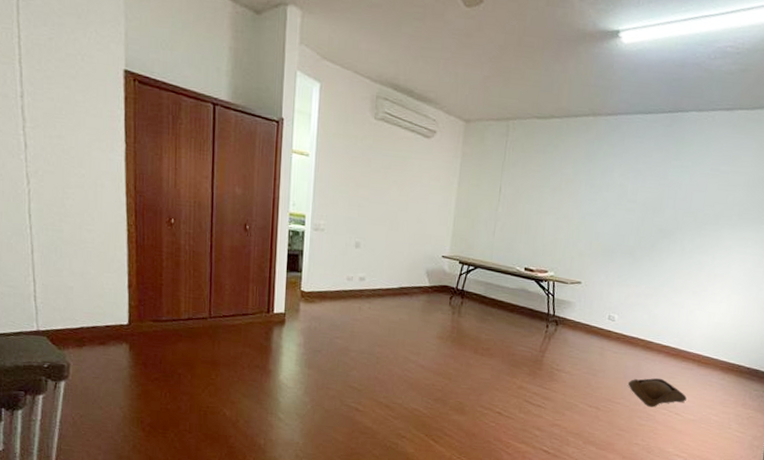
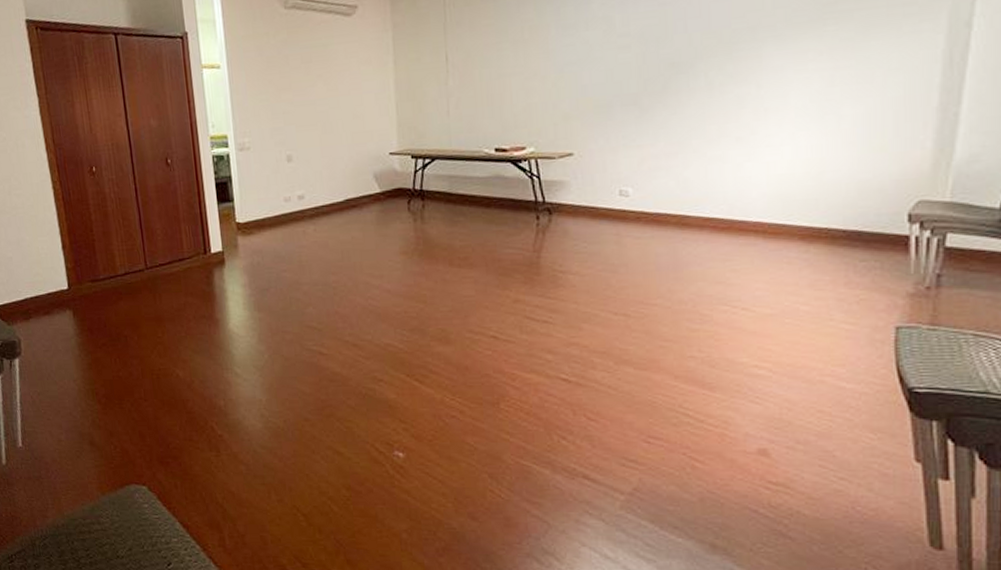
tricorn hat: present [627,378,687,407] -> none [663,263,755,304]

